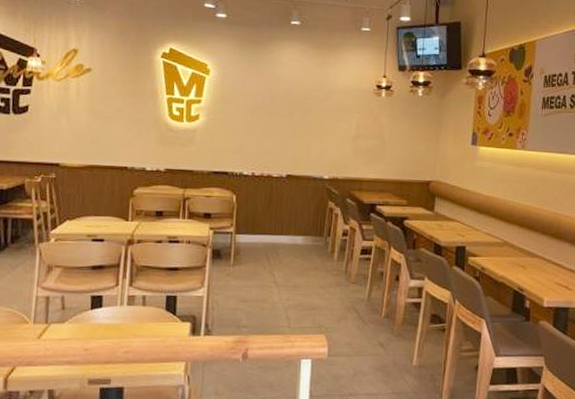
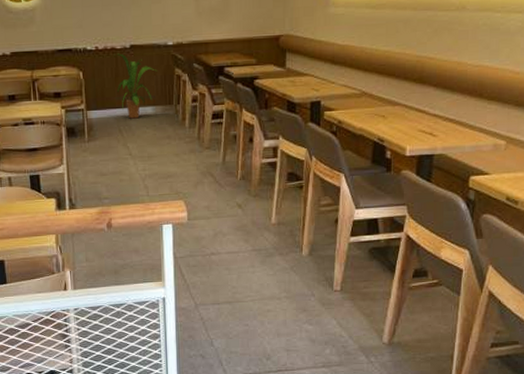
house plant: none [268,181,310,247] -> present [117,53,156,119]

